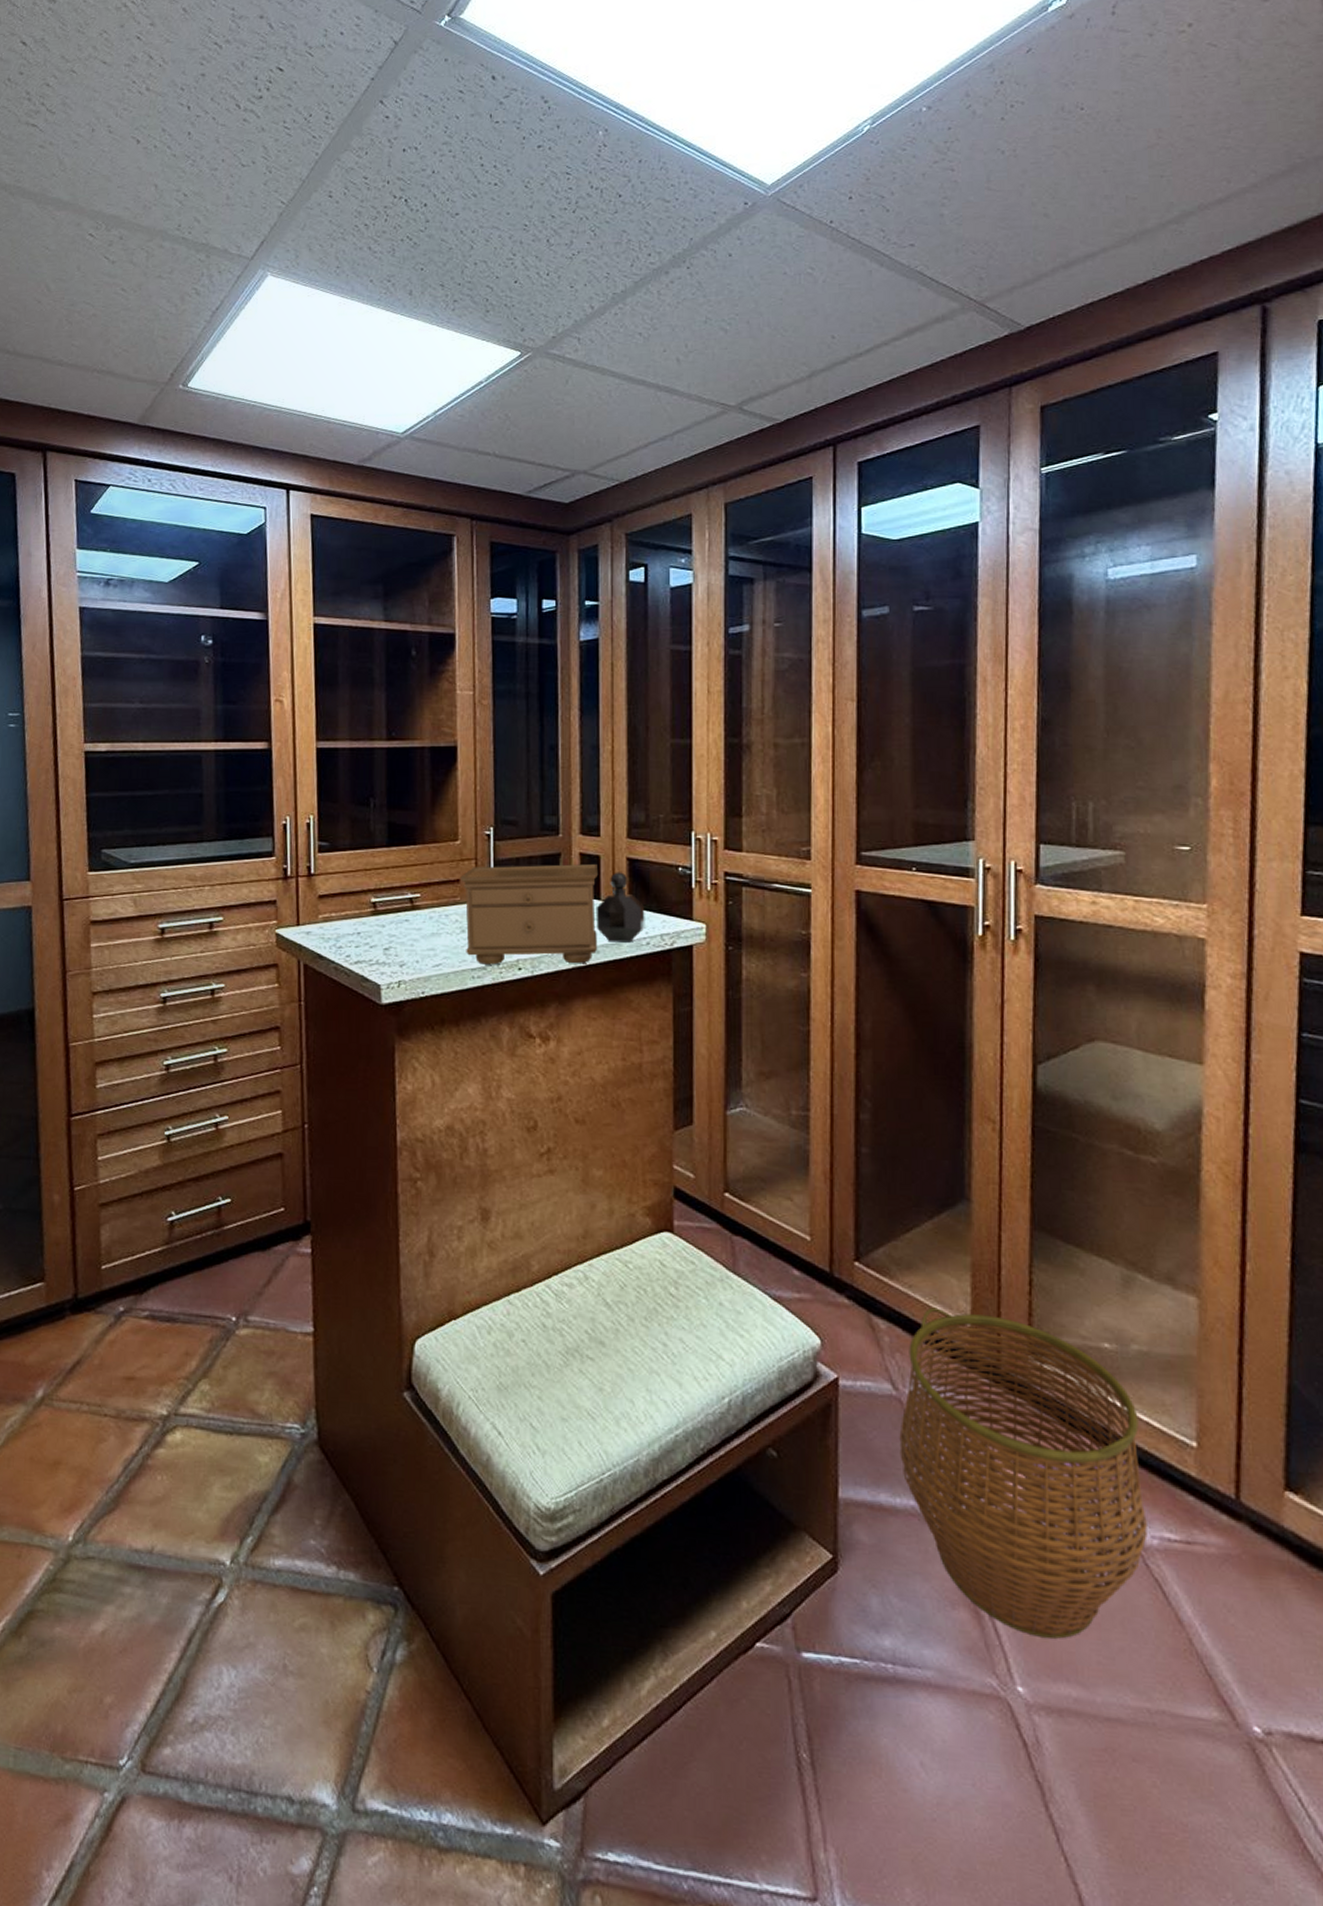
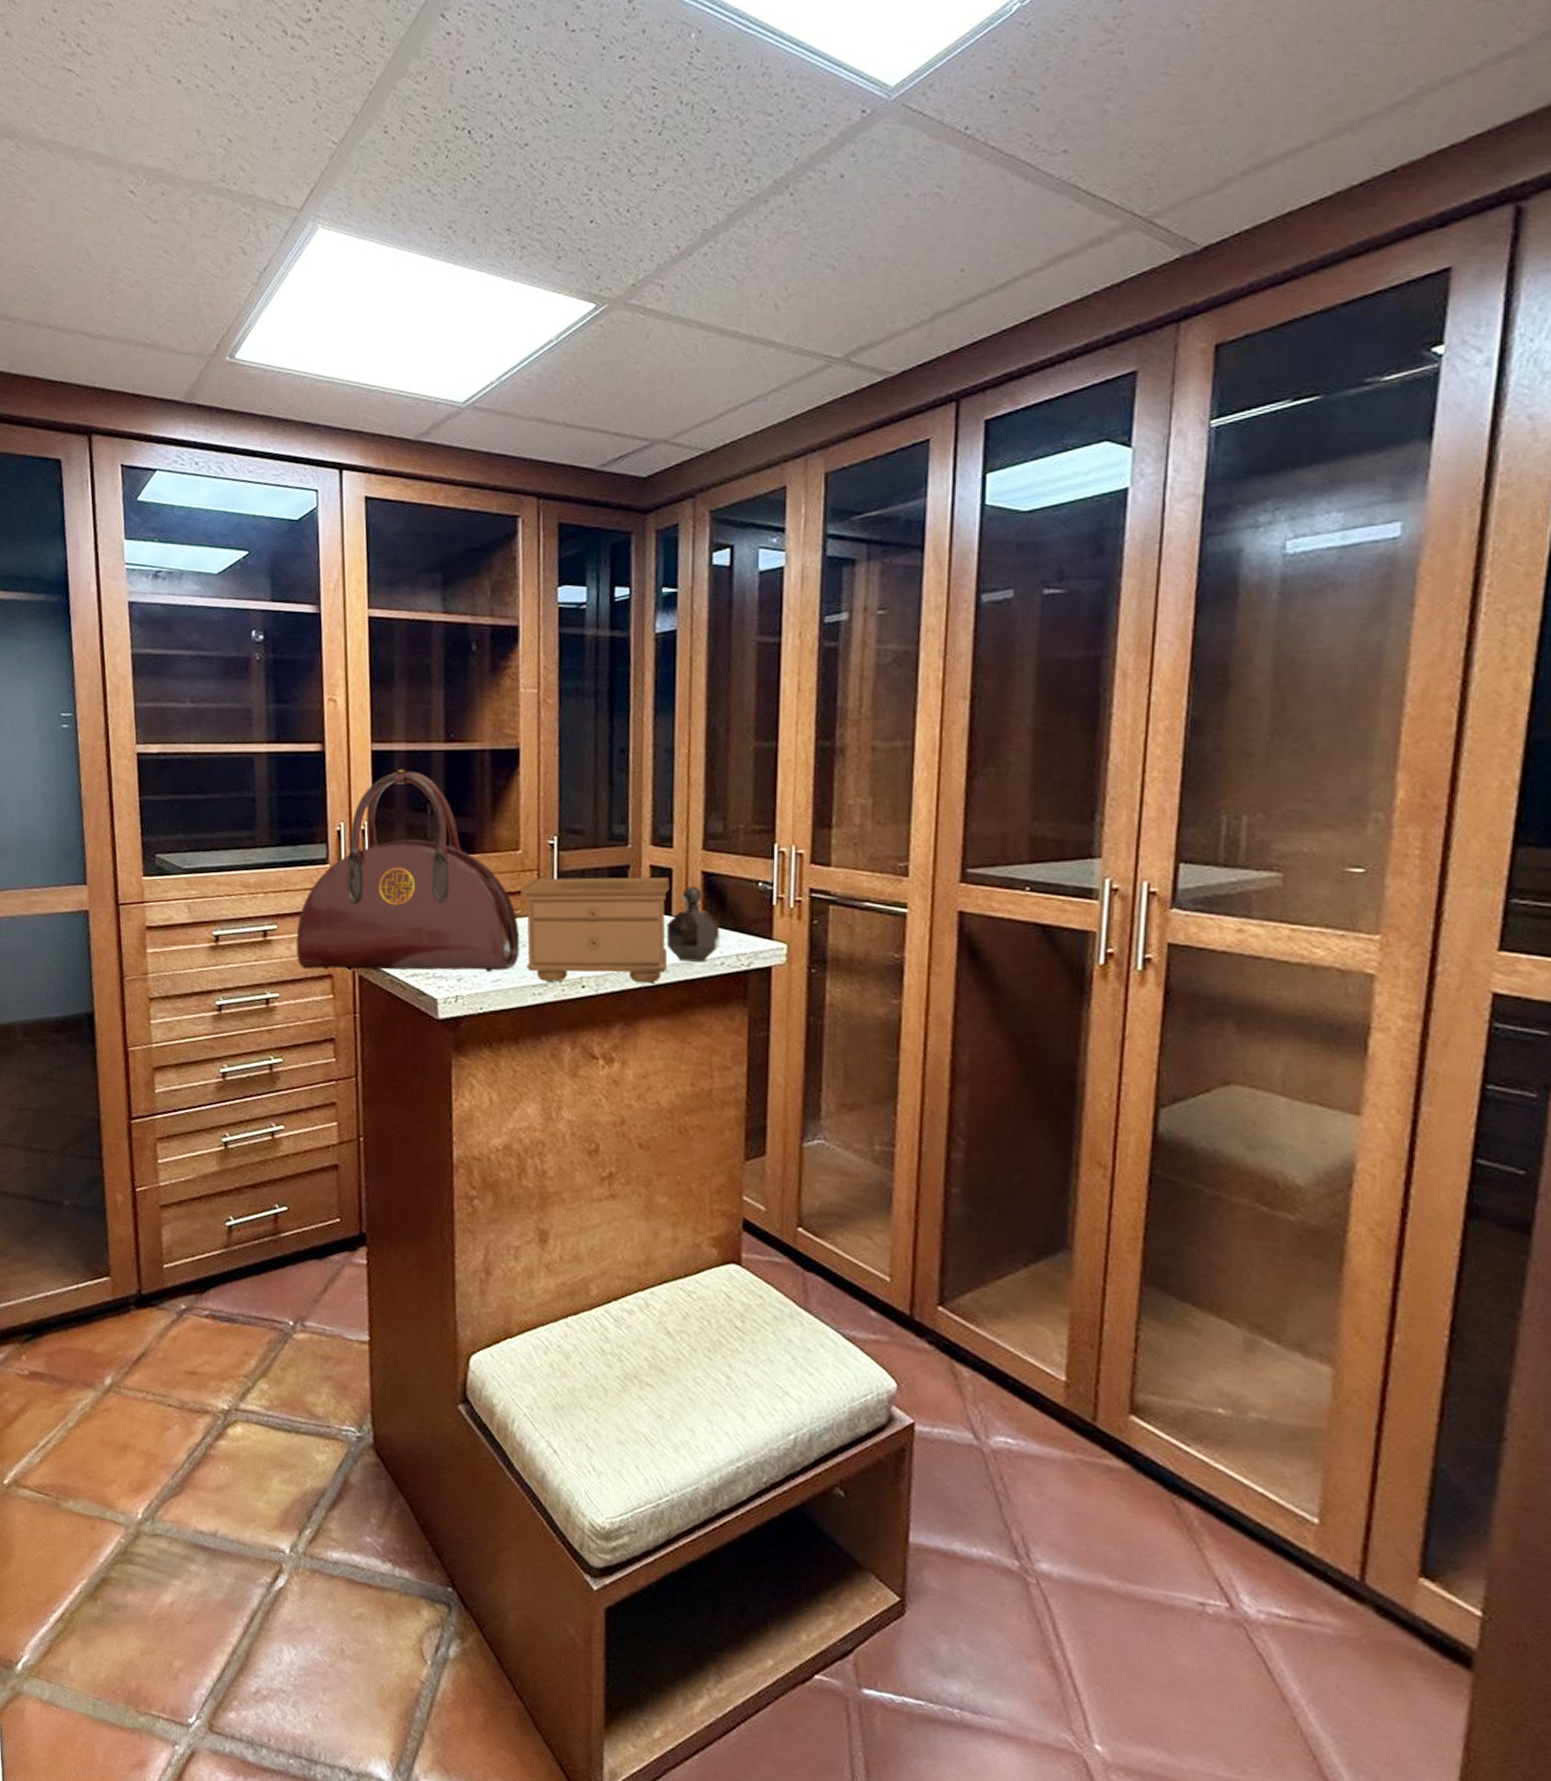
handbag: none [241,766,460,959] -> present [296,770,520,973]
basket: present [899,1307,1148,1639] -> none [978,1358,1254,1703]

